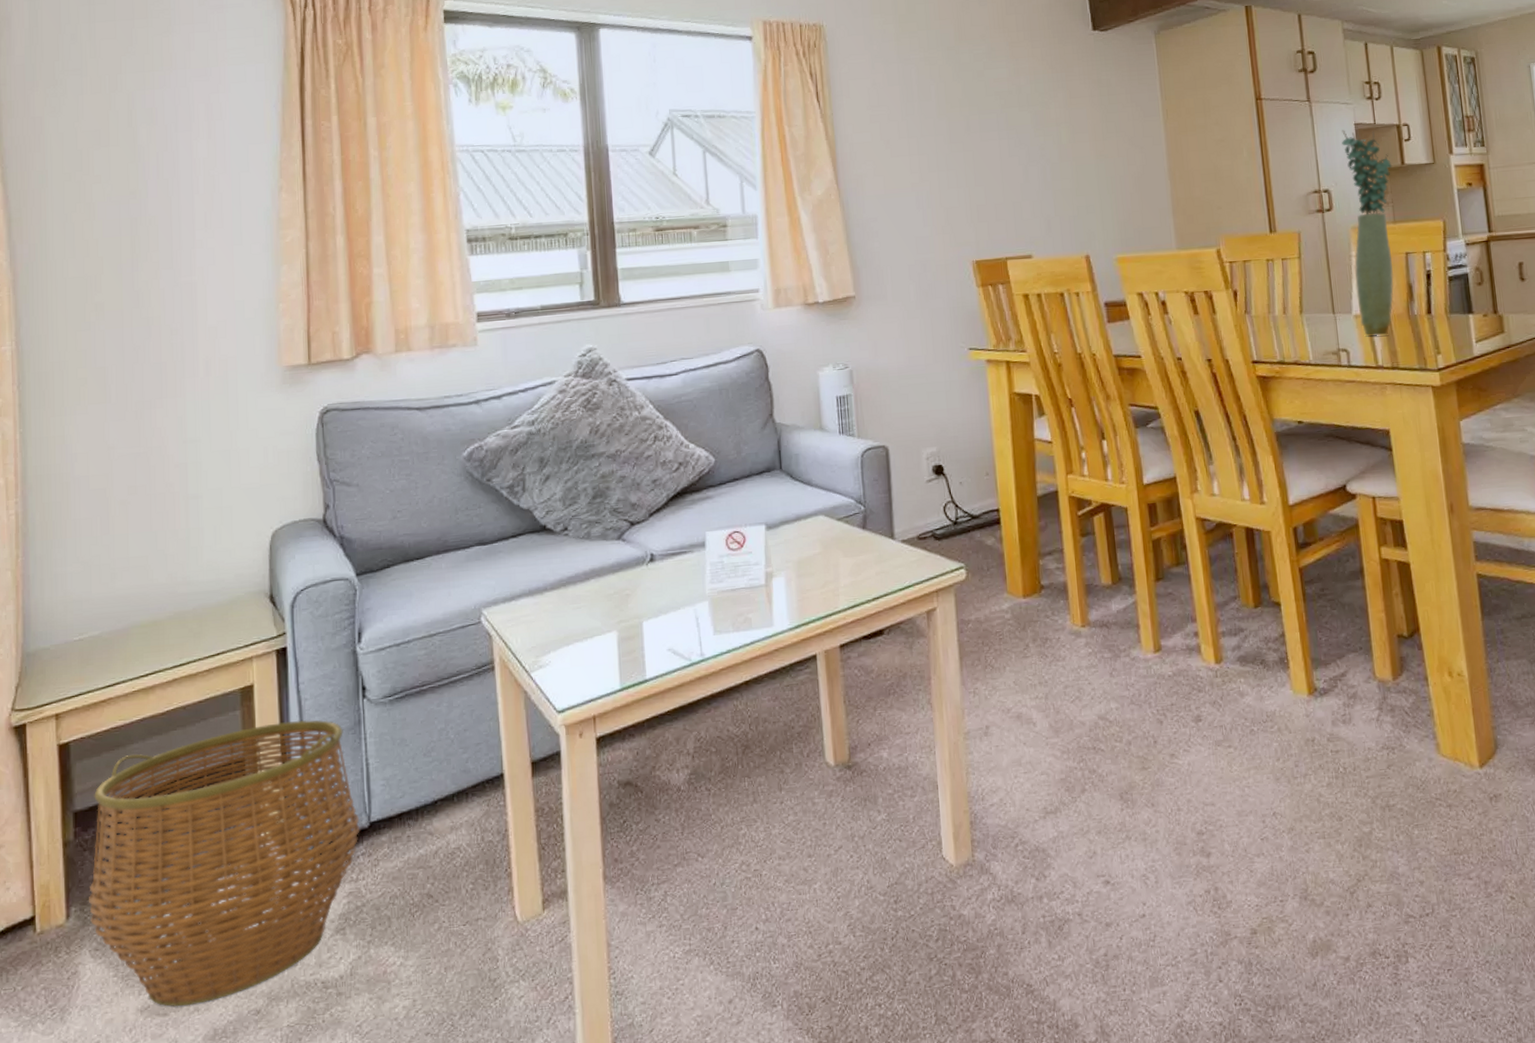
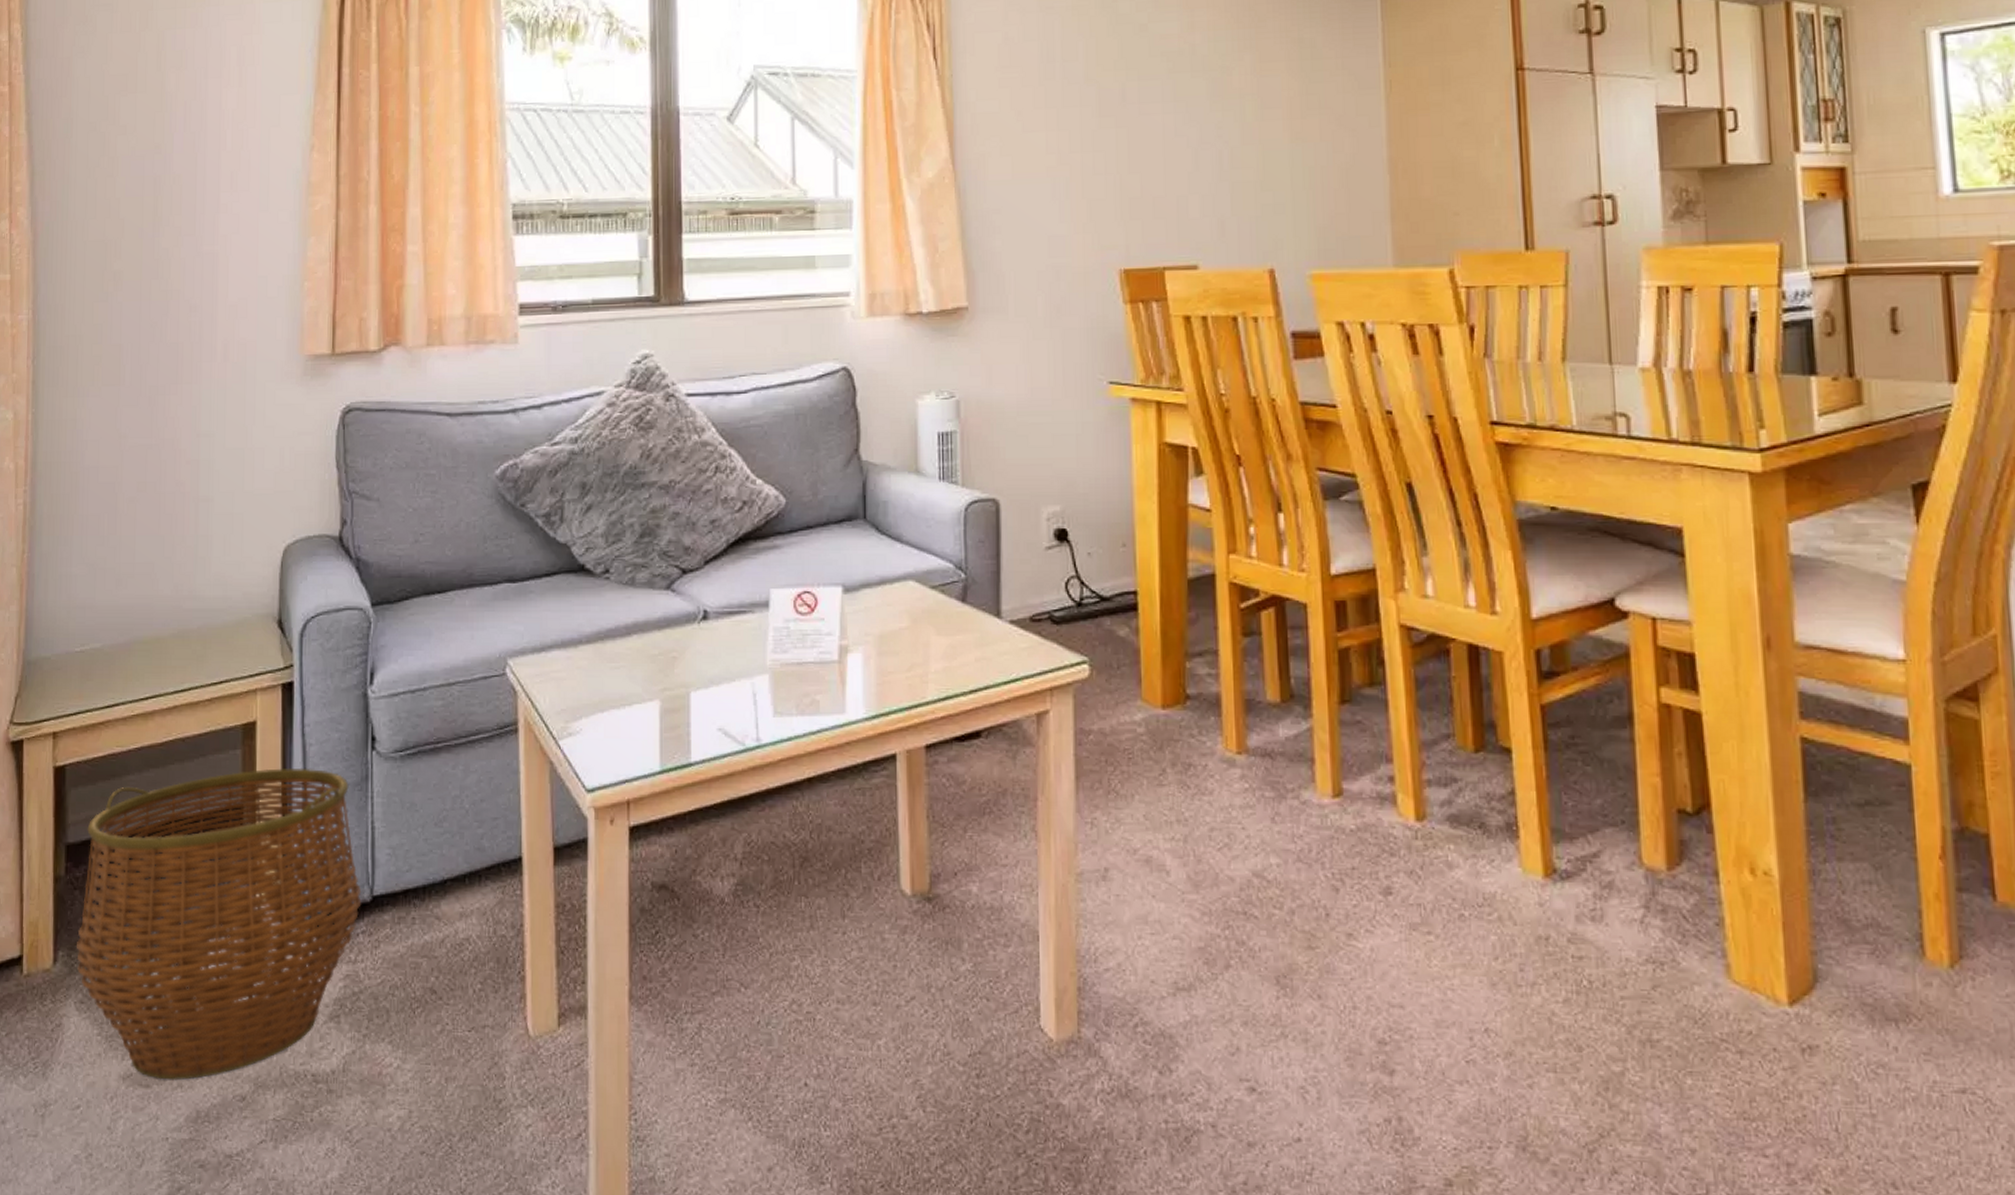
vase: present [1342,130,1394,336] -> none [1636,114,1709,398]

